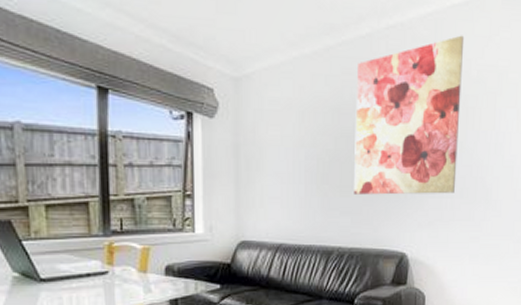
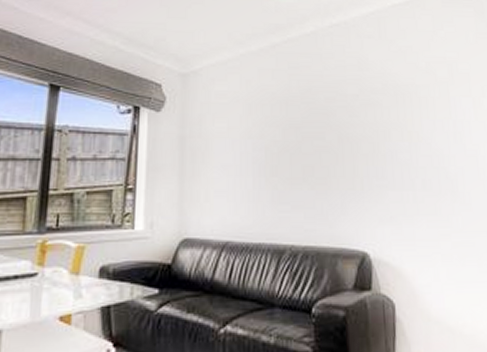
wall art: present [354,35,465,195] -> none [303,30,416,187]

